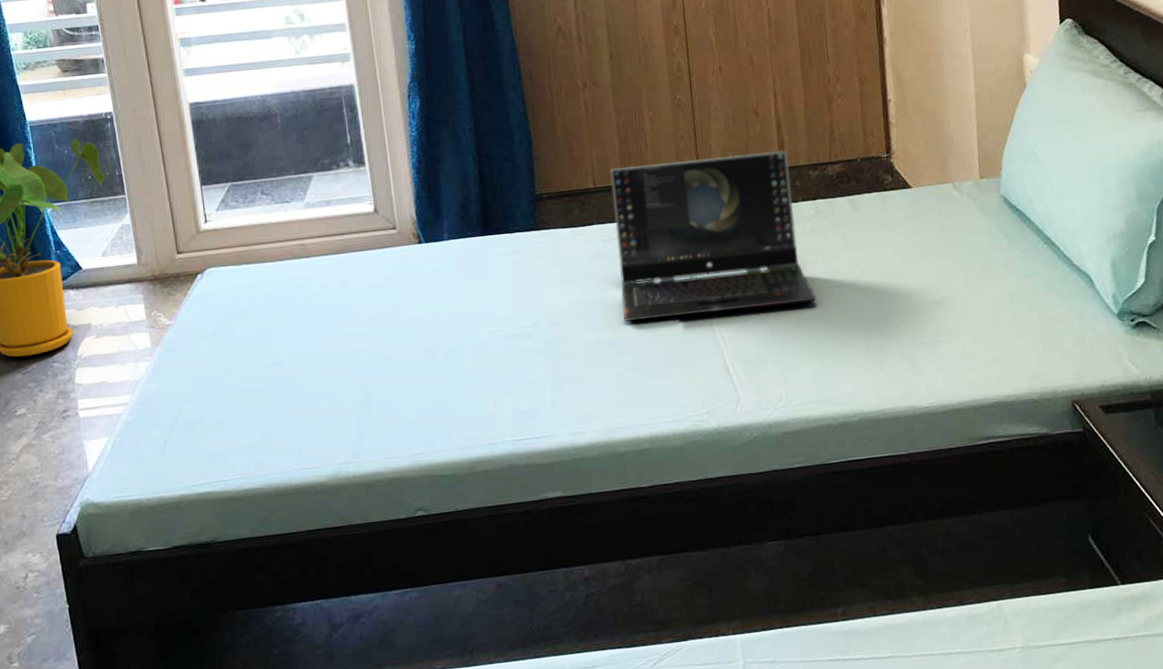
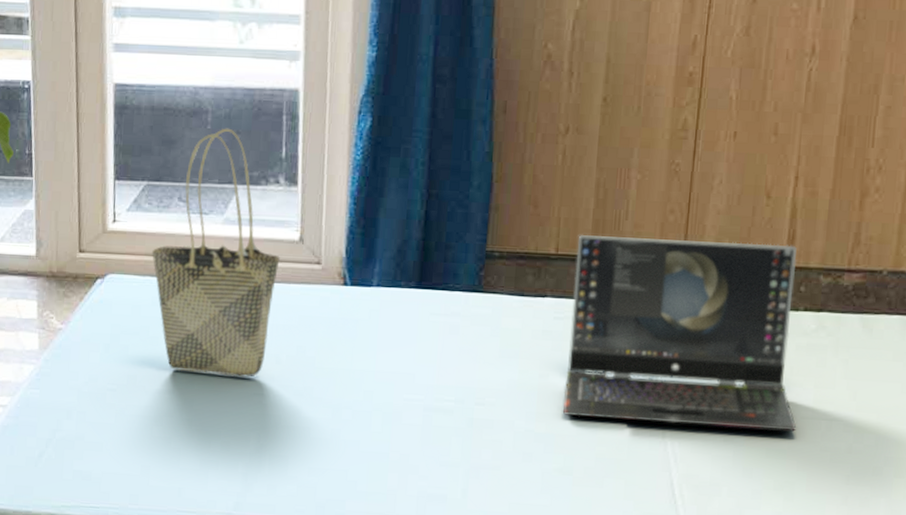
tote bag: none [244,126,360,344] -> present [152,128,280,378]

